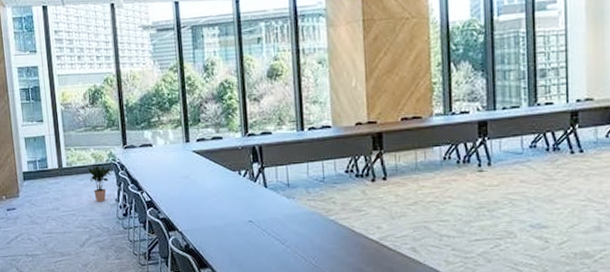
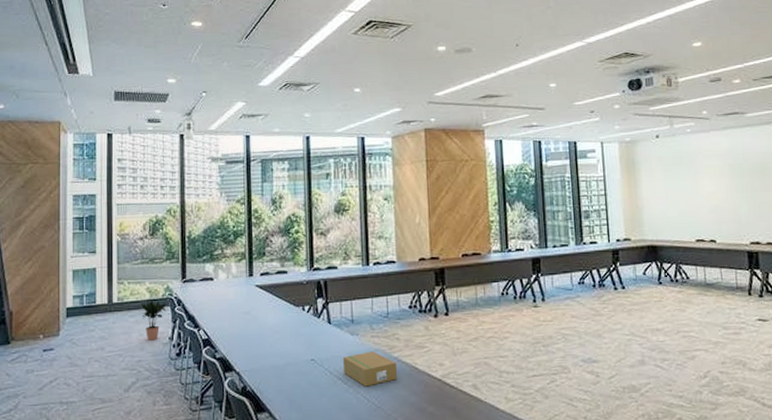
box: none [279,214,335,247] -> present [342,351,398,387]

